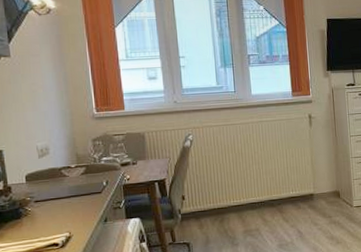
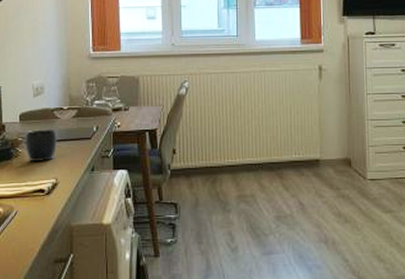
mug: none [33,186,67,219] -> present [25,128,57,161]

